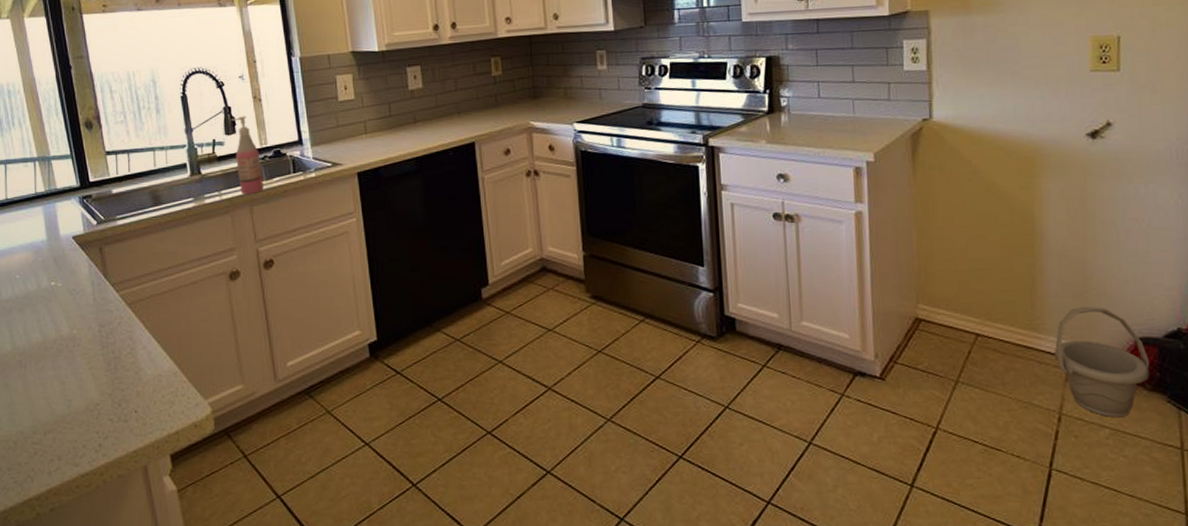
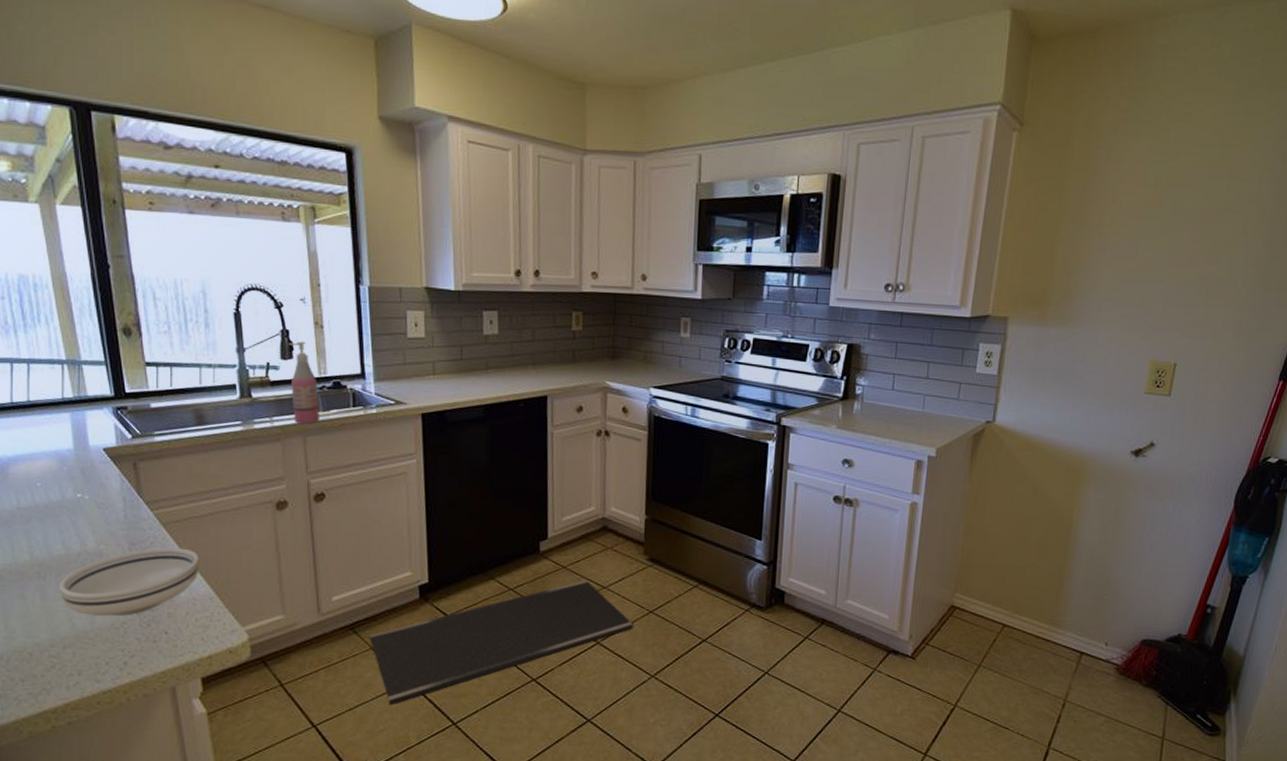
bowl: none [38,326,163,400] -> present [59,547,199,616]
door mat: none [324,324,583,470] -> present [368,580,633,706]
bucket: present [1054,306,1150,418] -> none [1068,607,1150,708]

